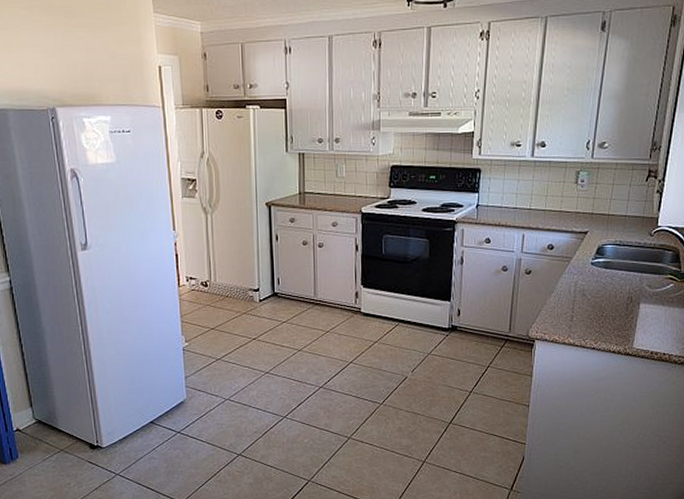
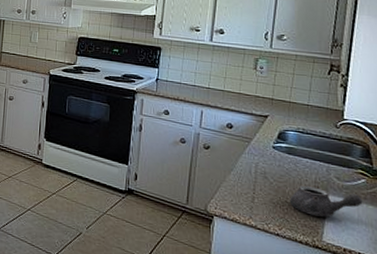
teapot: none [605,297,670,325] -> present [289,185,363,217]

